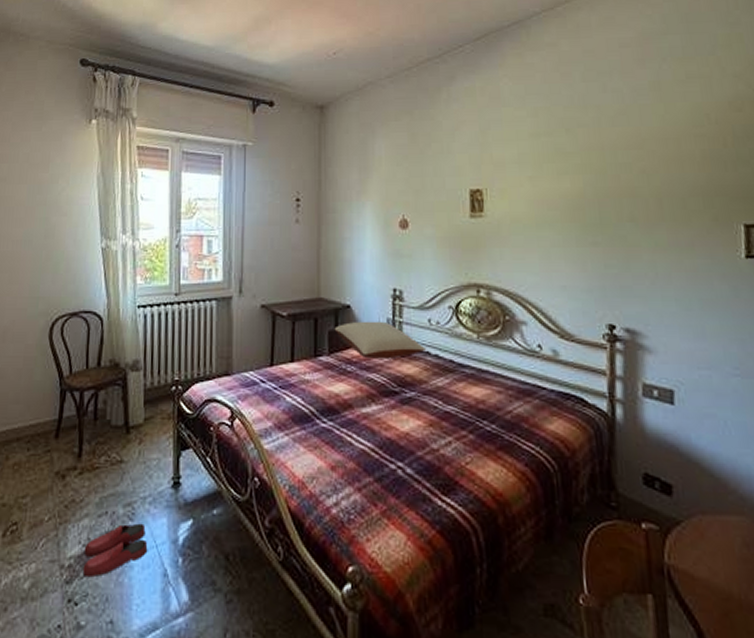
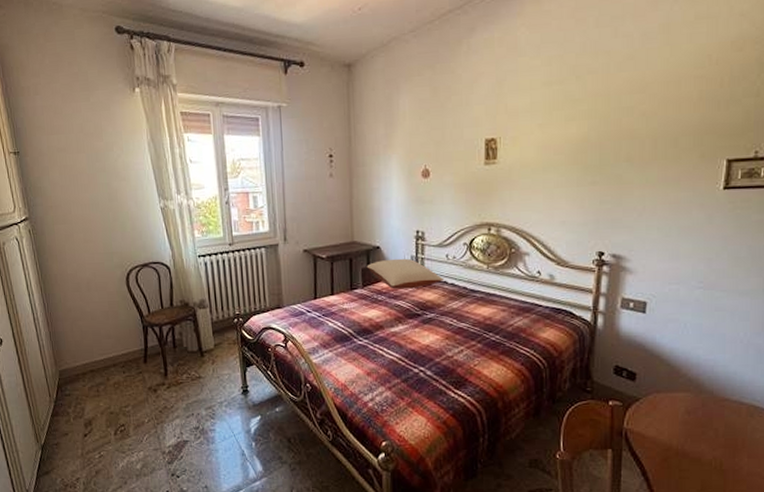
slippers: present [82,523,148,577] -> none [178,420,228,458]

